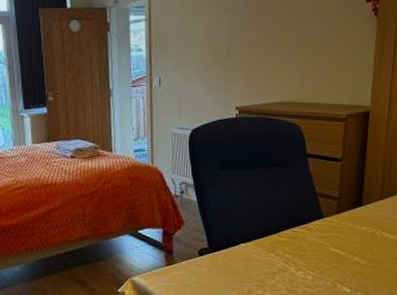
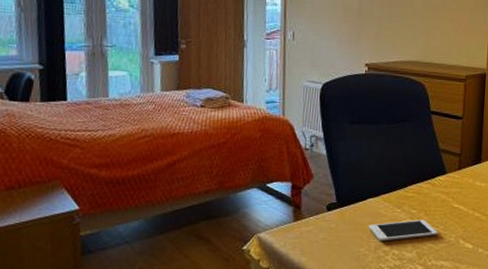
cell phone: none [241,264,314,285] -> present [368,219,438,242]

